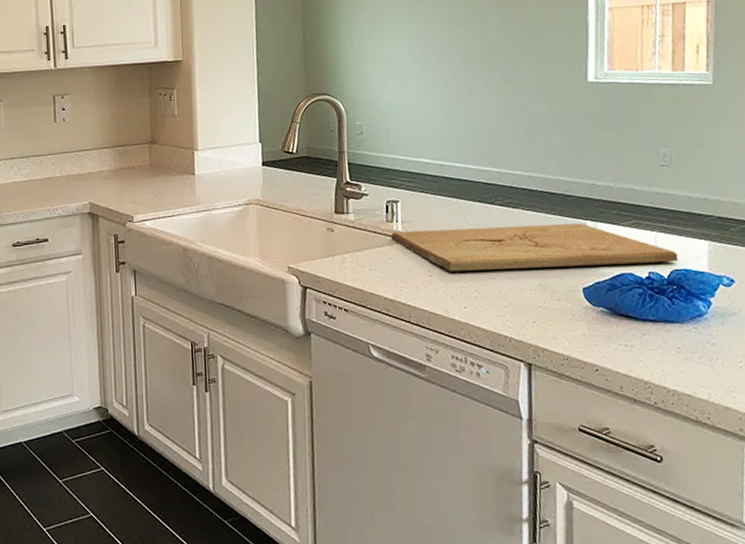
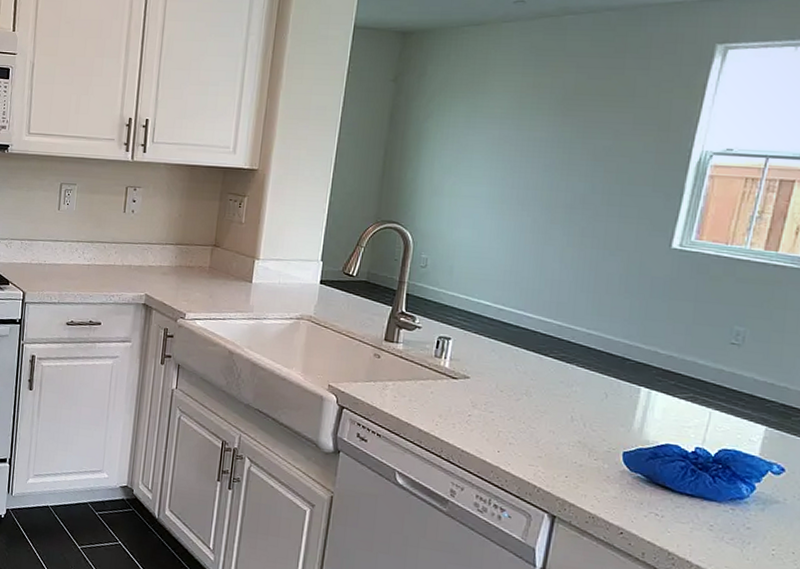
cutting board: present [391,223,679,272] -> none [437,368,731,442]

